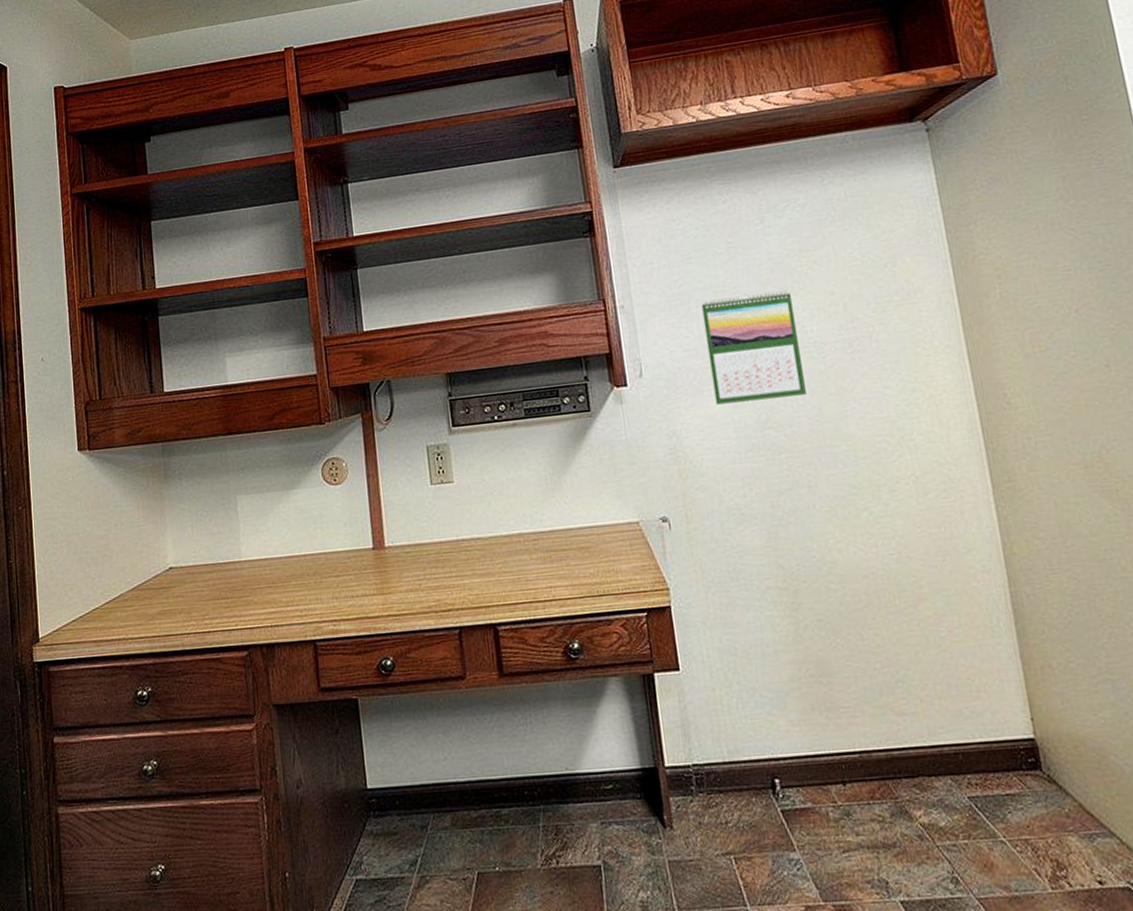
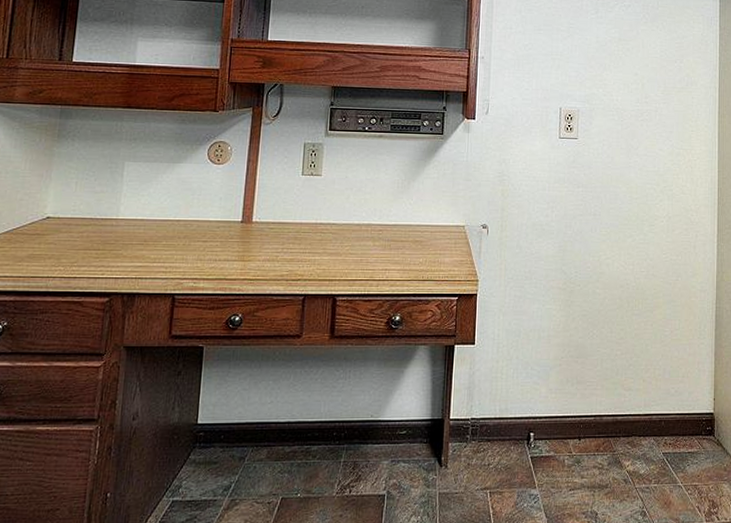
calendar: present [701,290,806,405] -> none [539,64,608,146]

